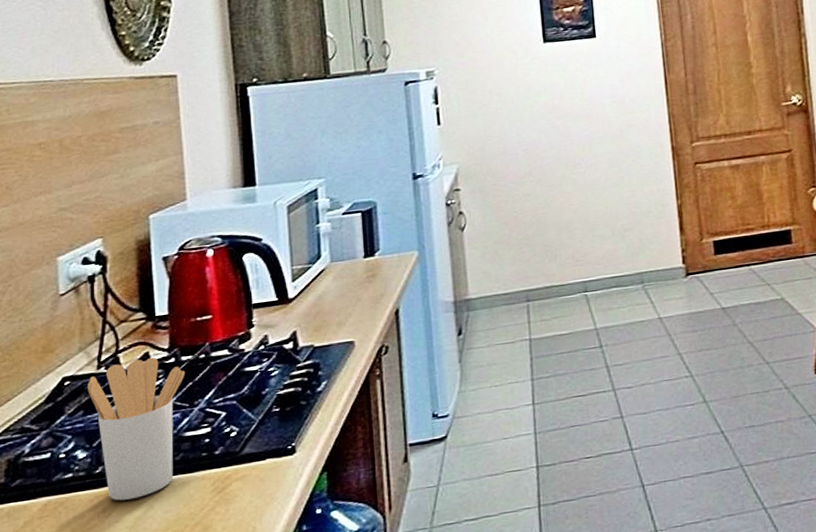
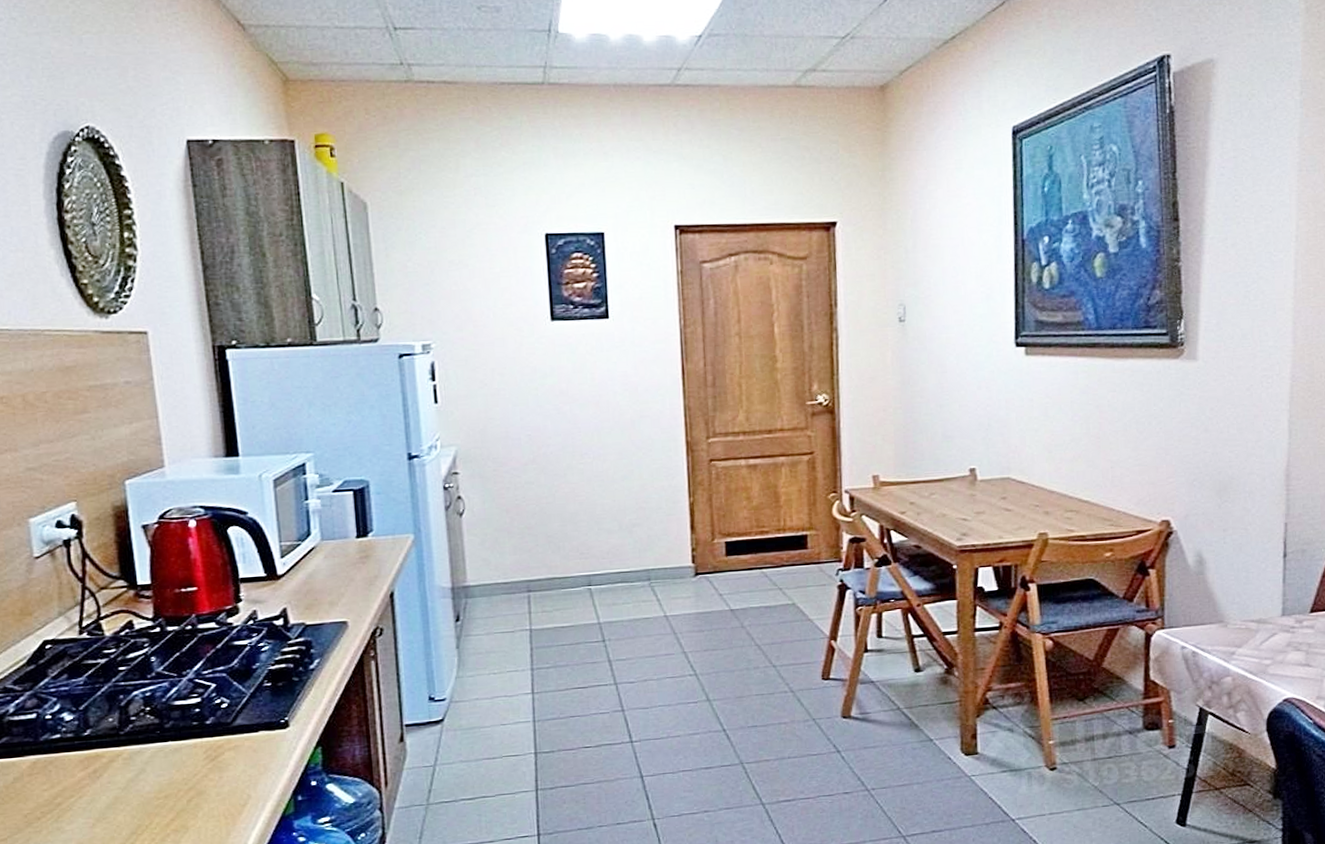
utensil holder: present [87,357,185,501] -> none [70,625,171,763]

